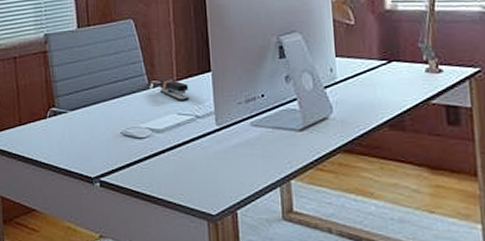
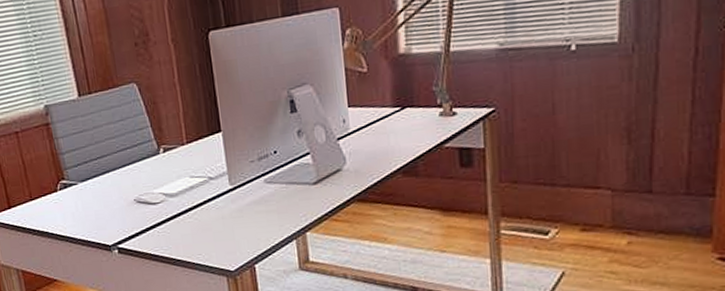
stapler: present [160,79,190,102] -> none [169,142,201,165]

